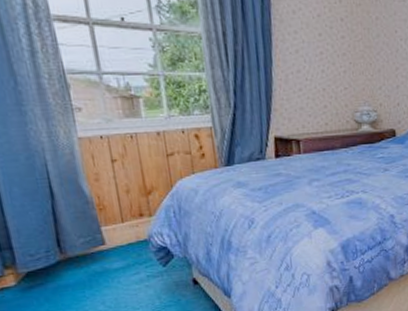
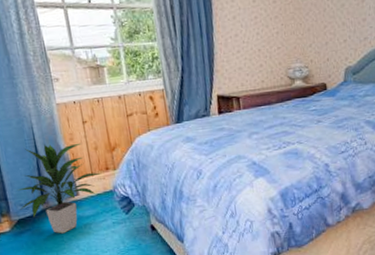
indoor plant: none [25,184,135,289] -> present [17,144,102,234]

